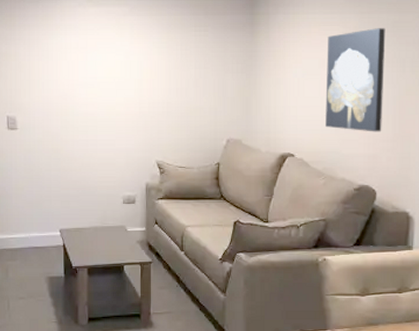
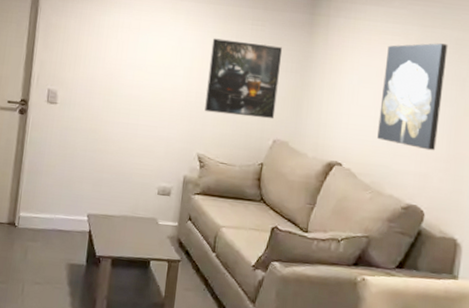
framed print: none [158,48,227,120] -> present [204,38,283,120]

